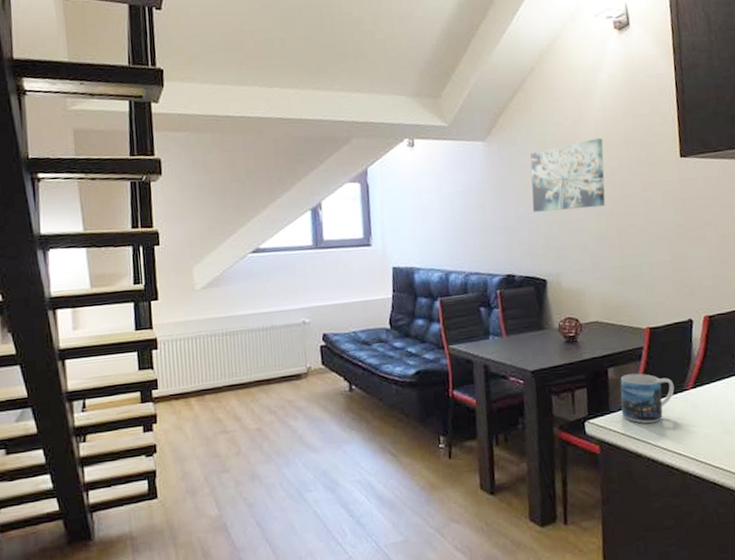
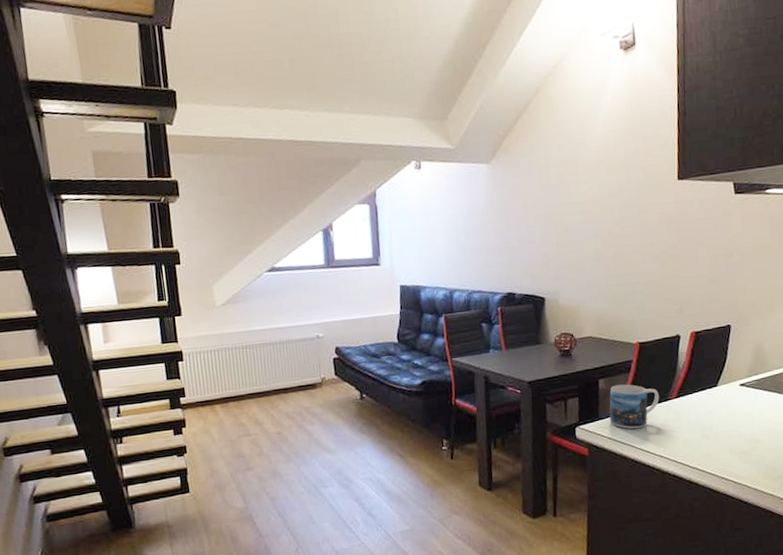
wall art: present [530,138,606,212] -> none [533,161,604,233]

